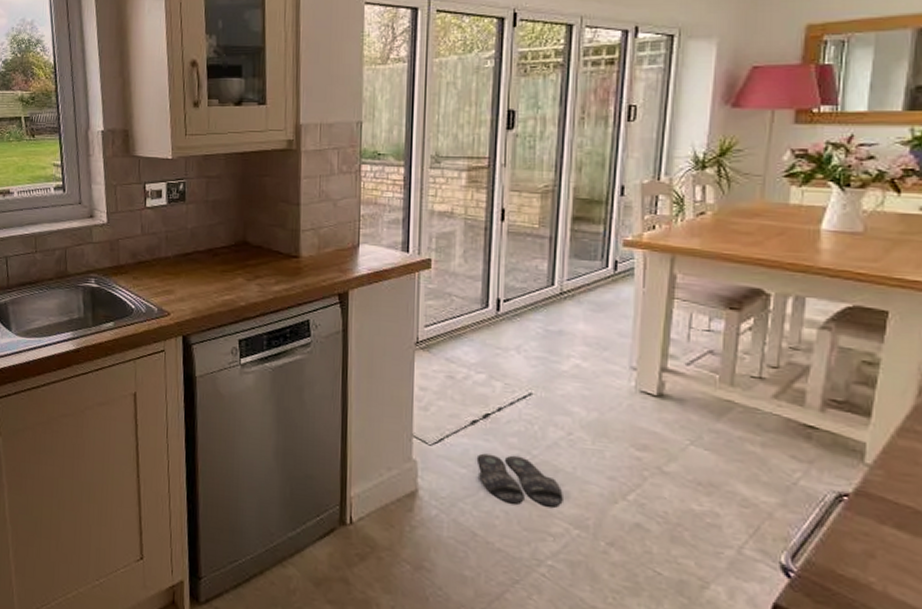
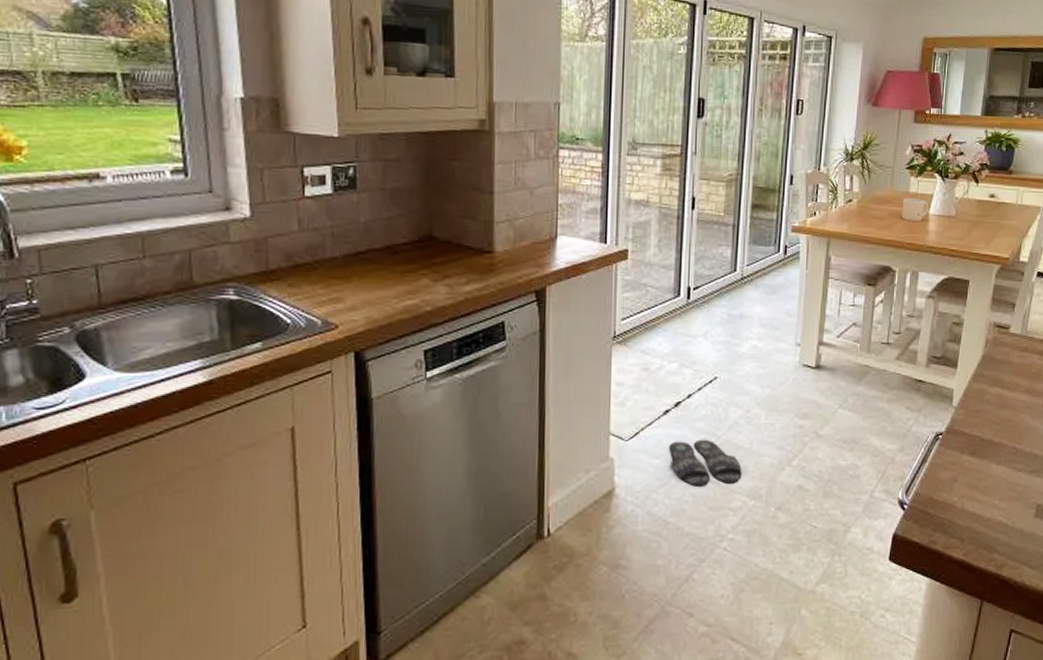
mug: none [778,211,820,239] -> present [901,198,929,222]

